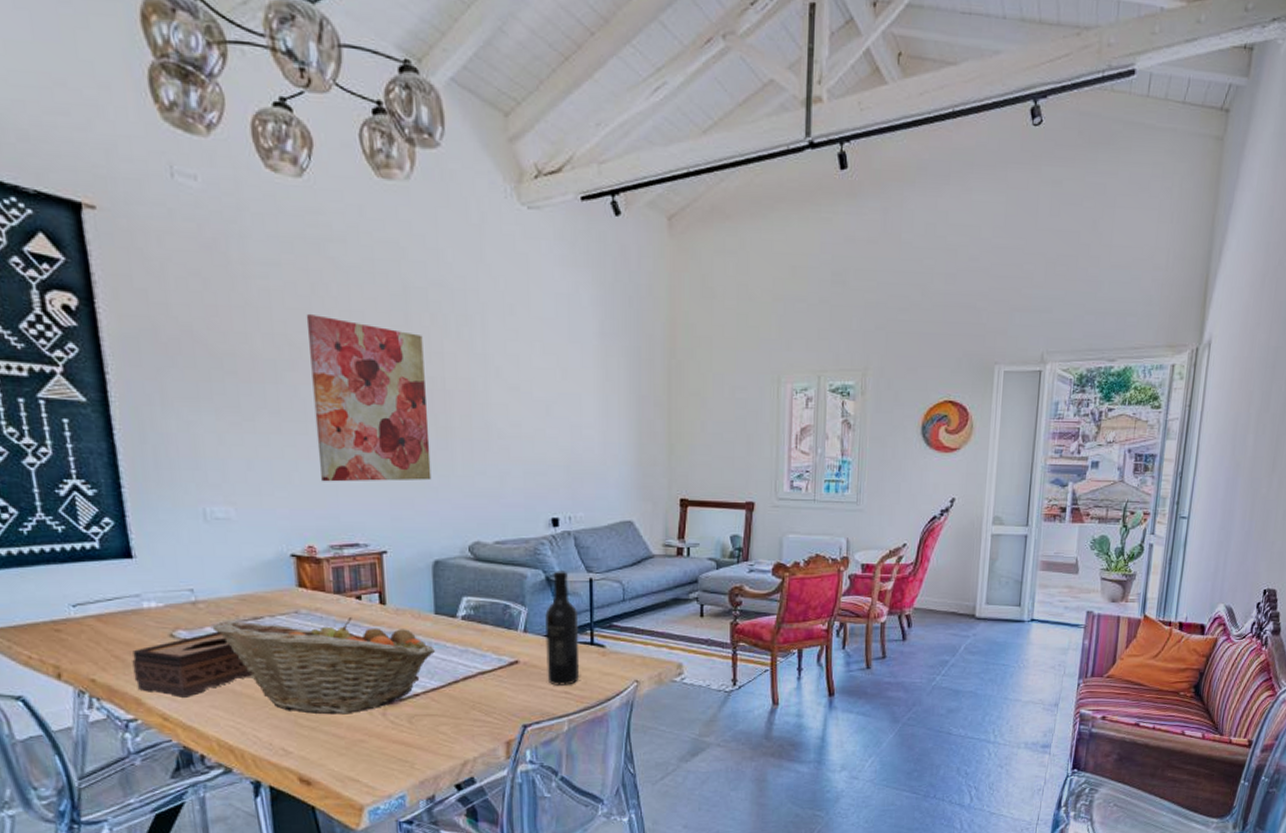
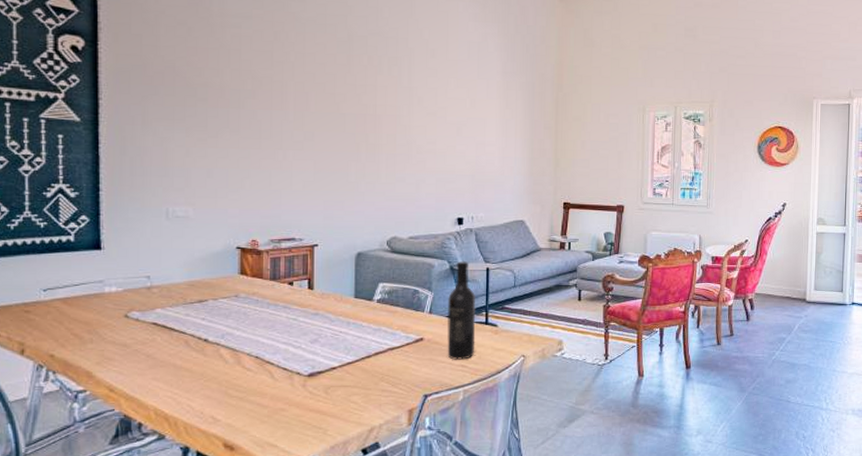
tissue box: present [132,631,253,698] -> none [89,312,193,371]
fruit basket: present [212,616,435,715] -> none [162,300,352,386]
wall art: present [306,313,432,482] -> none [267,54,361,187]

